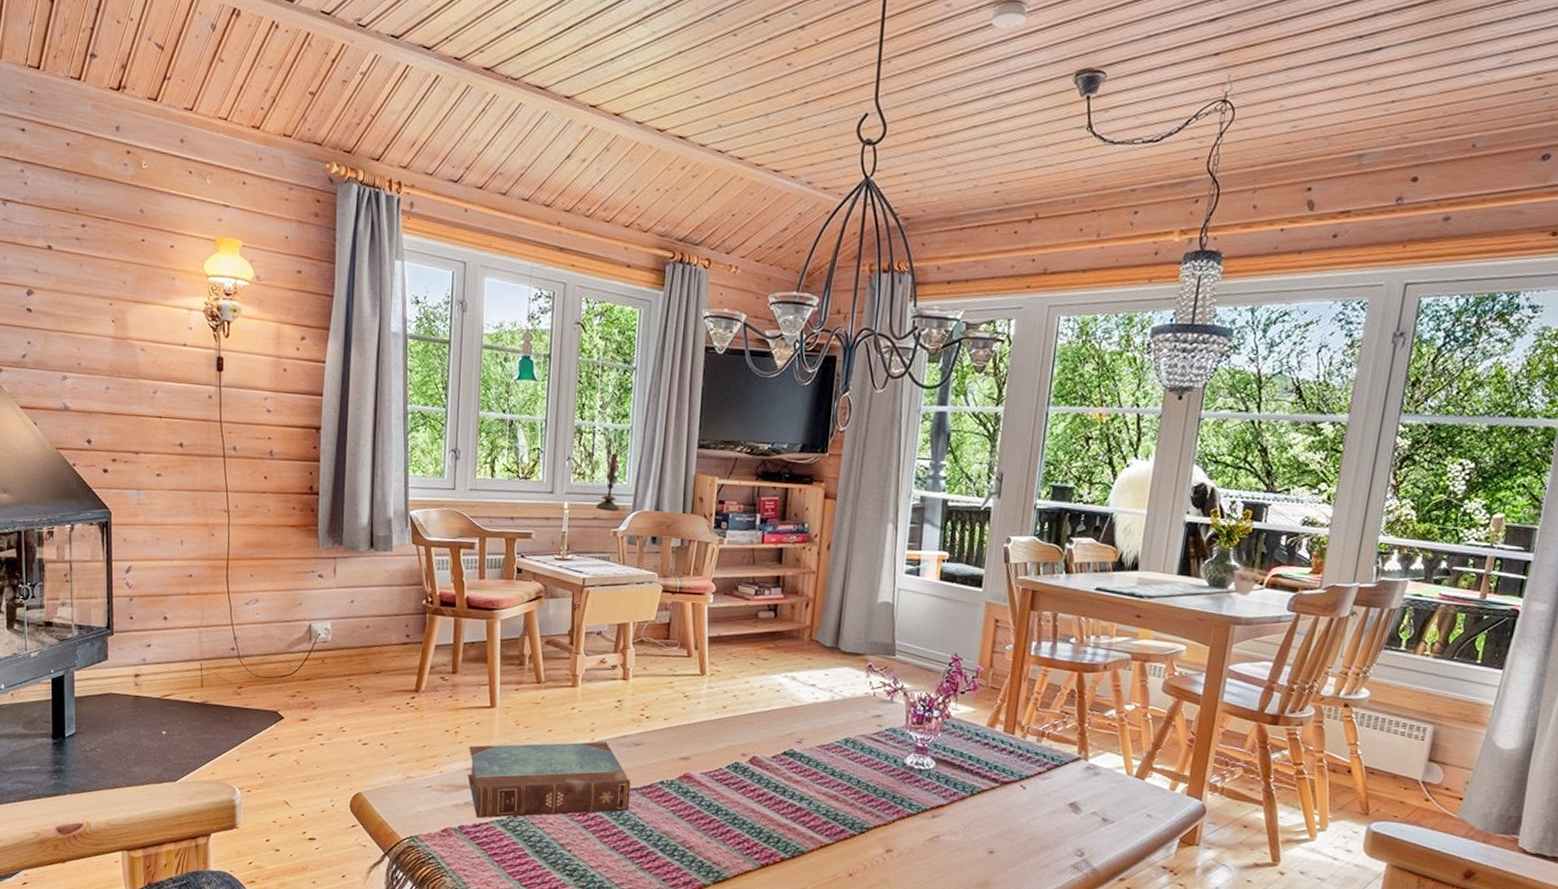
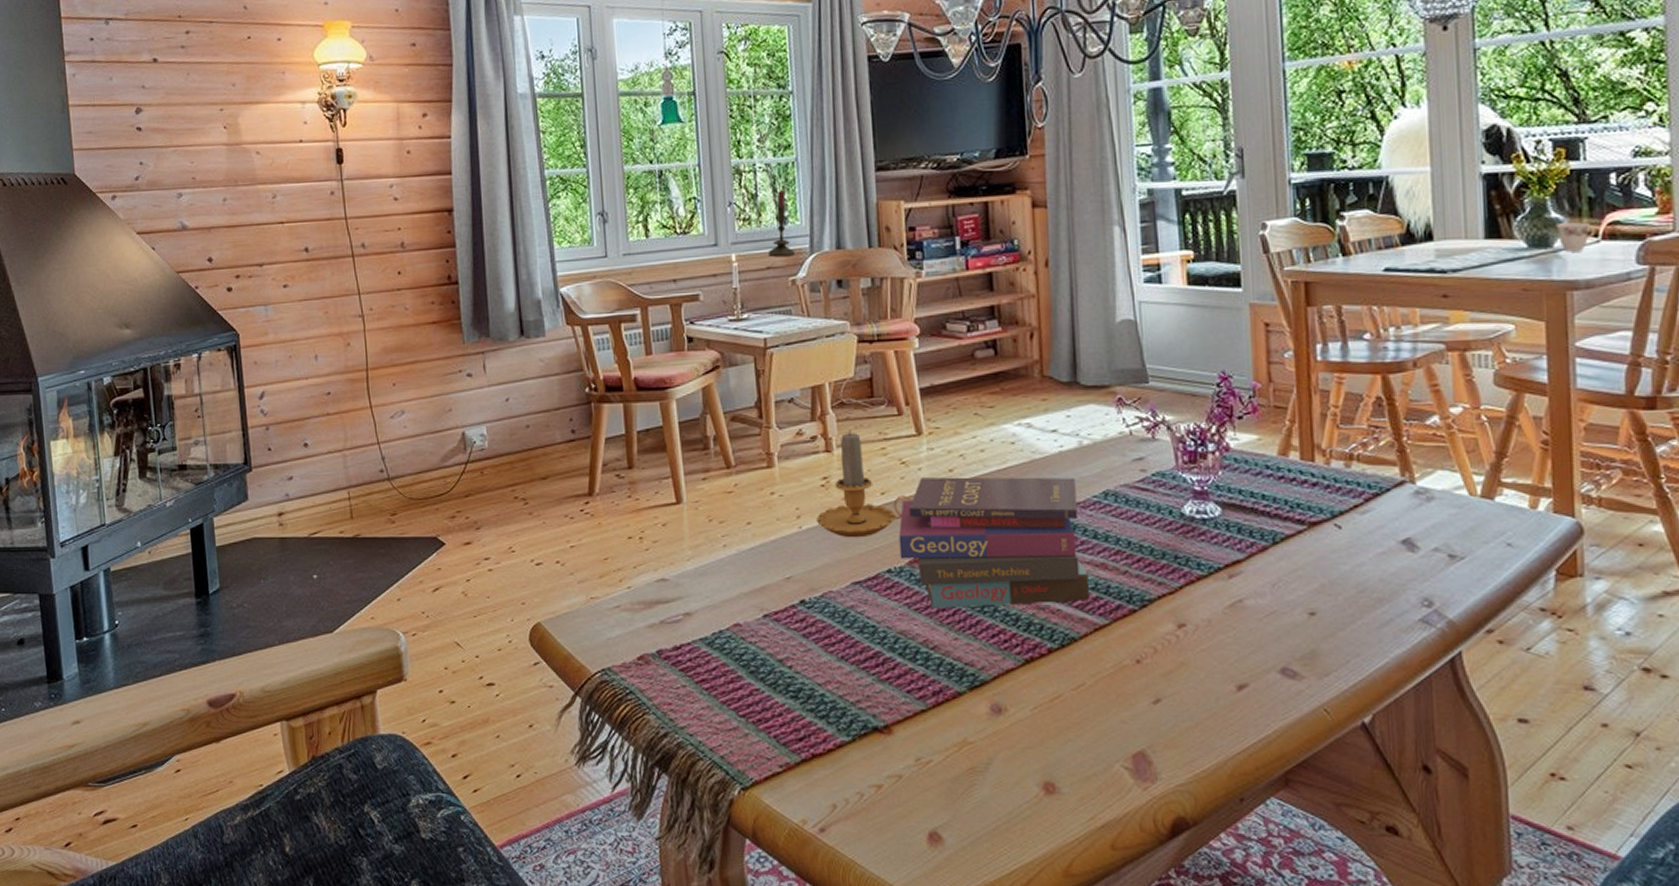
book: present [467,742,631,819] -> none [657,530,854,639]
candle: none [607,664,689,753] -> present [816,430,912,538]
books: none [672,710,825,824] -> present [898,477,1089,609]

